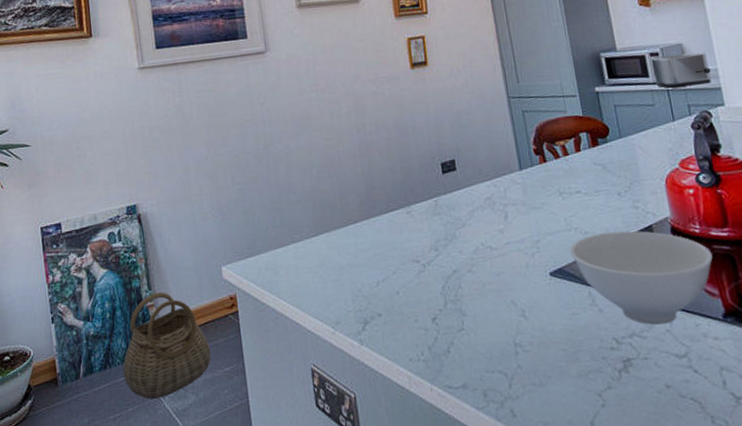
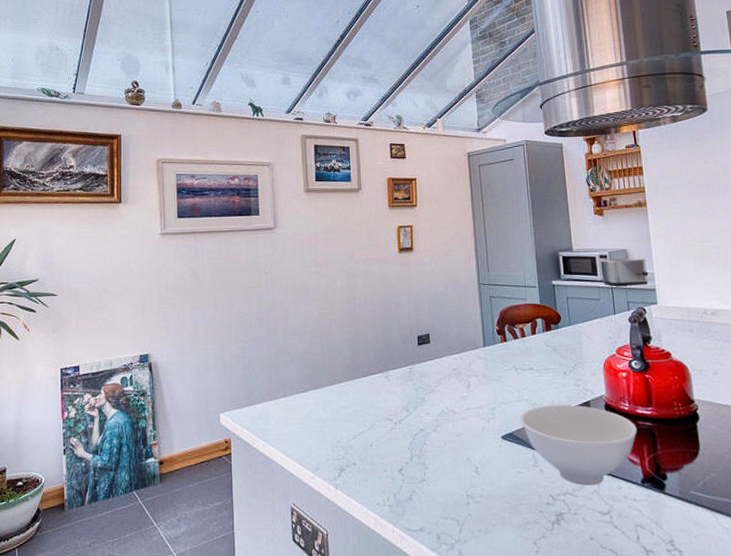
basket: present [122,292,212,399] -> none [124,433,204,527]

